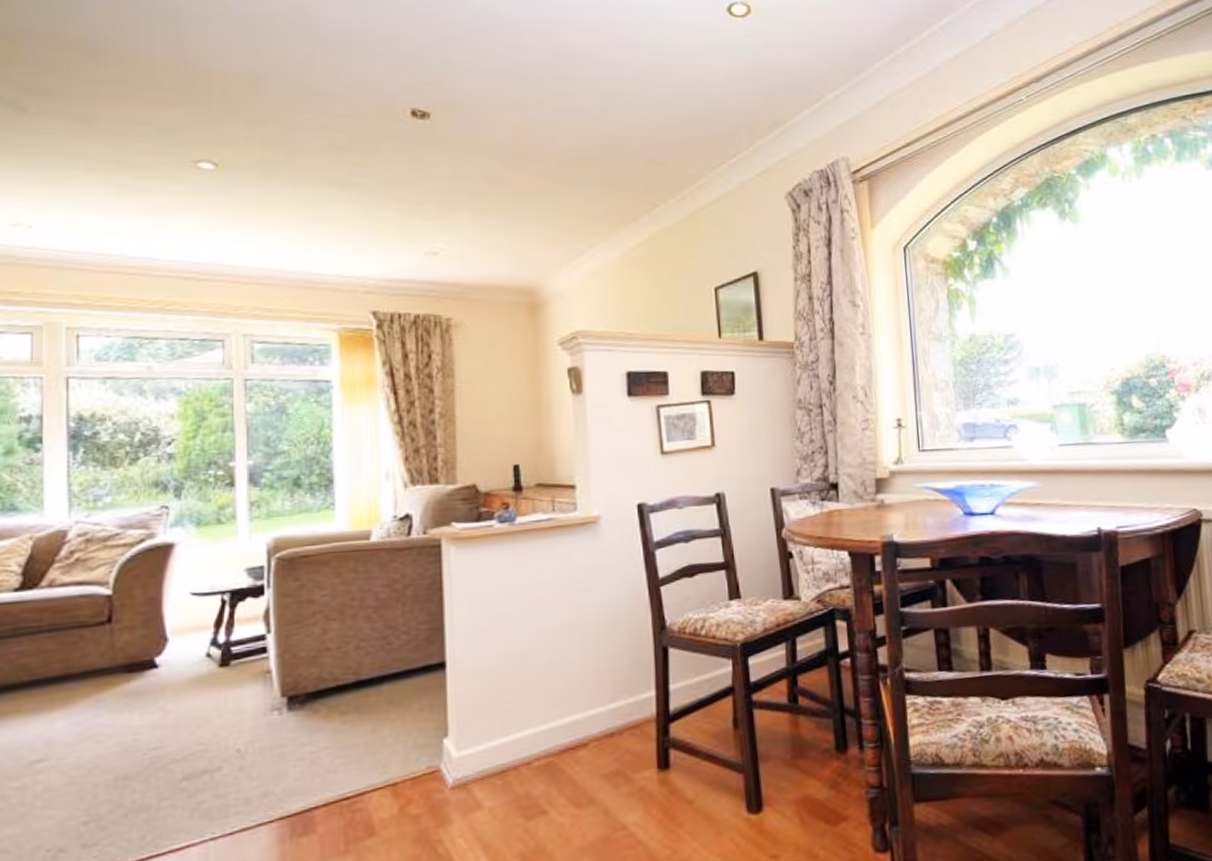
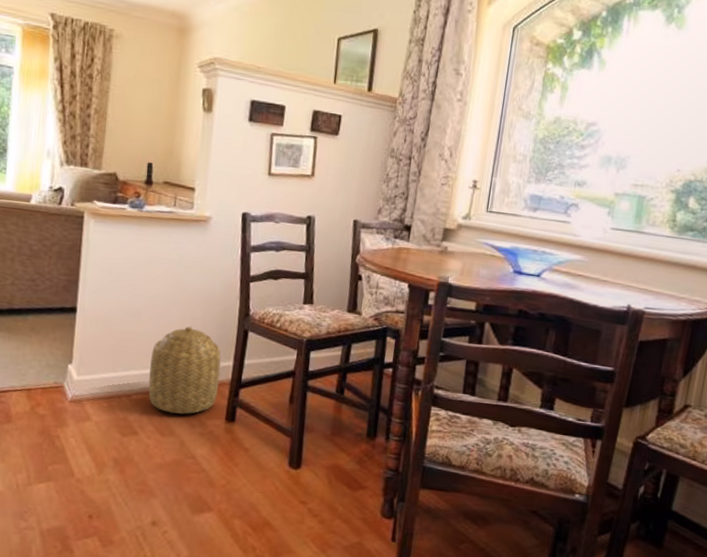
basket: none [550,657,643,775] -> present [148,326,221,415]

